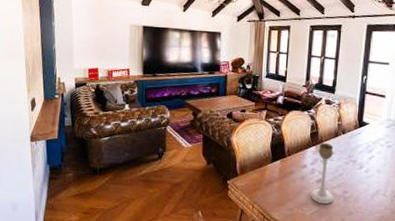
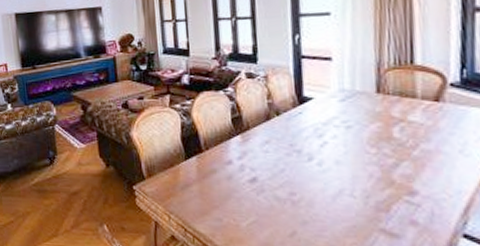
candle holder: present [310,142,334,205] -> none [242,129,277,212]

